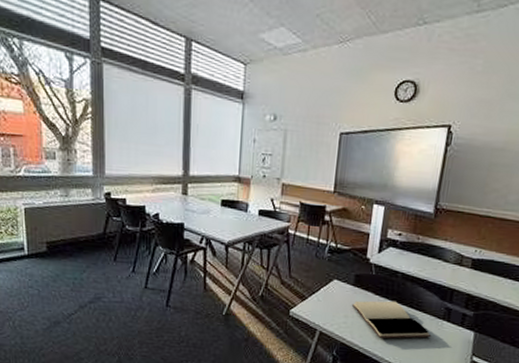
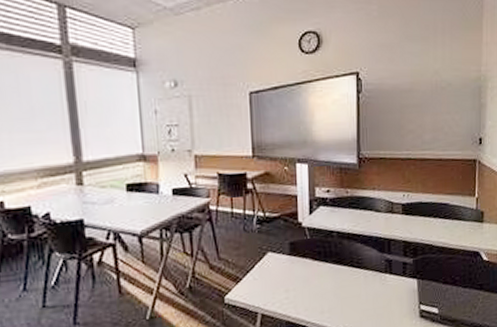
book: present [351,300,432,339] -> none [290,263,377,308]

